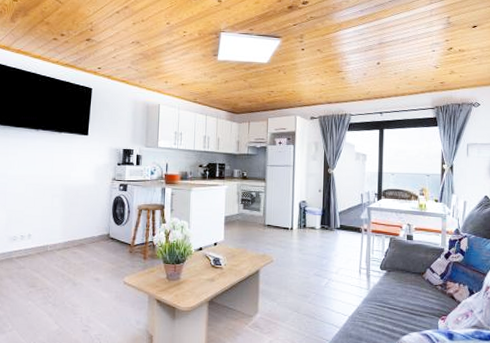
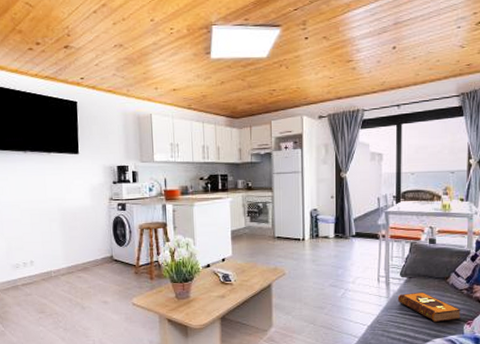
hardback book: none [377,285,435,317] -> present [397,291,461,323]

